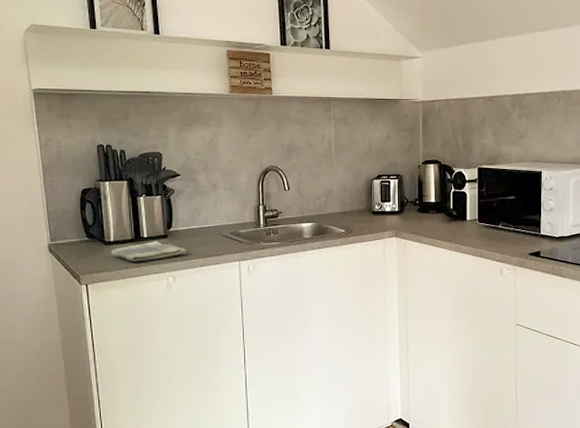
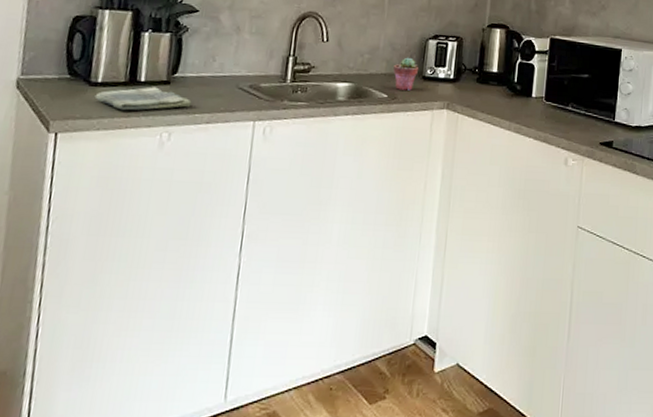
potted succulent: none [347,196,367,225] -> present [393,57,418,91]

